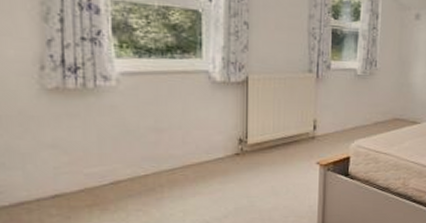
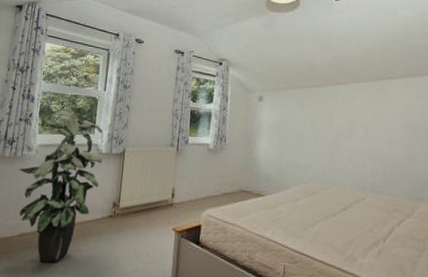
indoor plant: none [94,28,219,211] -> present [18,111,103,263]

